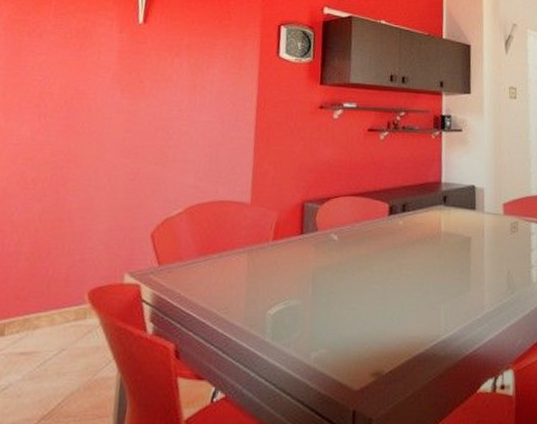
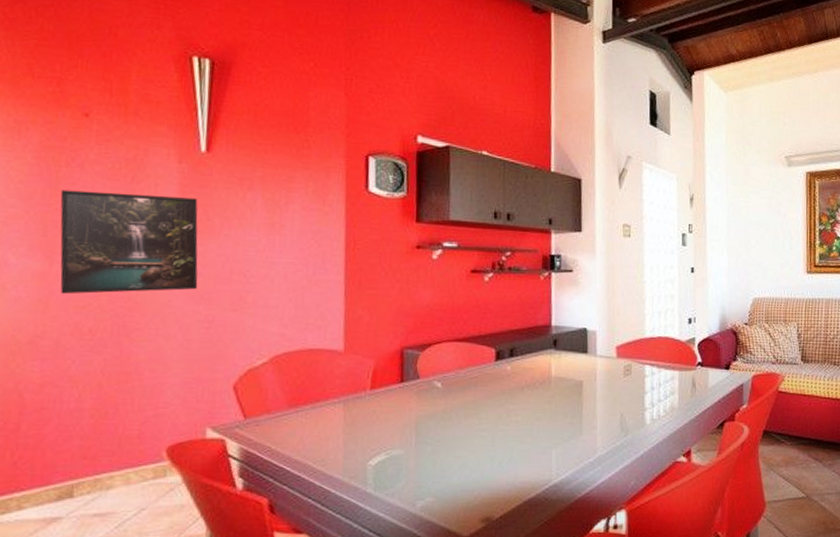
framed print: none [12,56,133,148] -> present [60,189,198,295]

